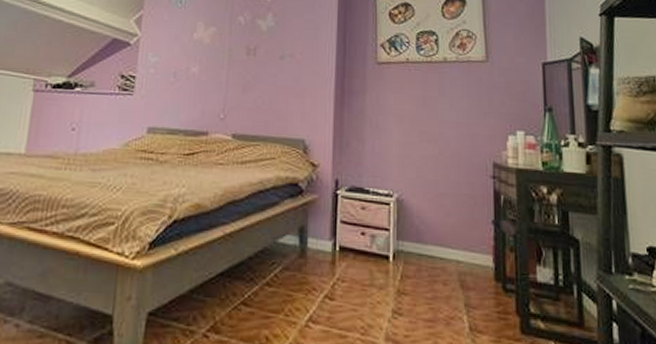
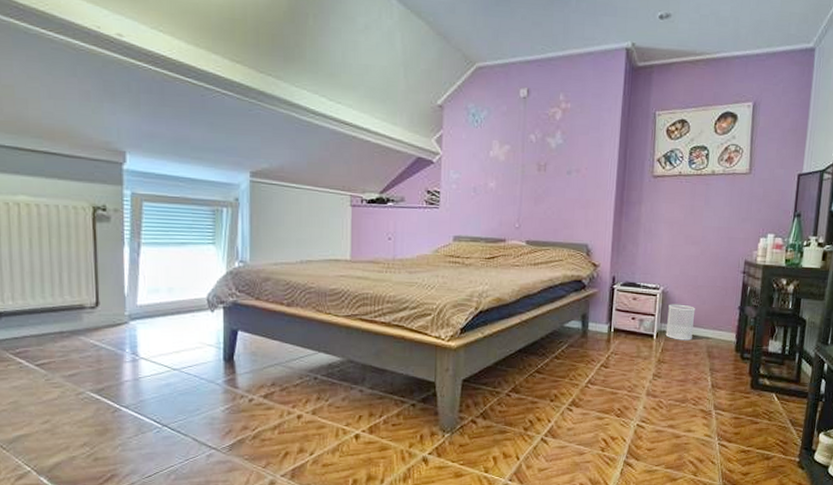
wastebasket: none [404,215,439,265] -> present [665,304,696,341]

